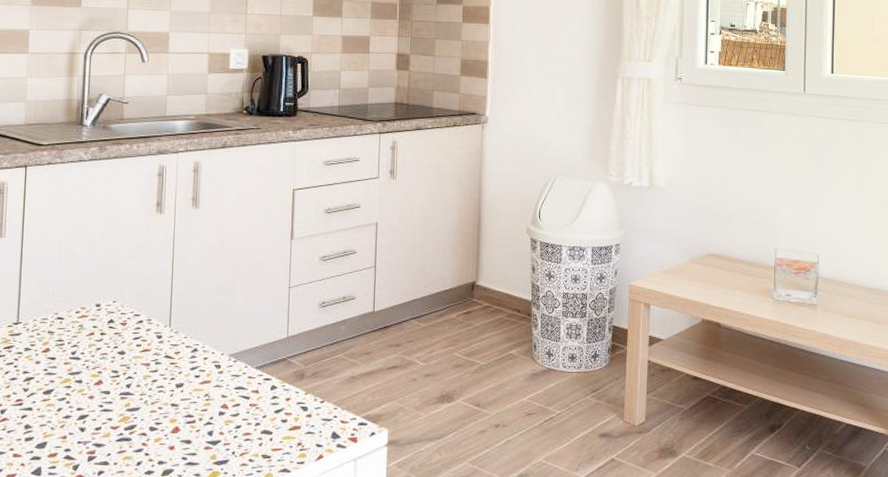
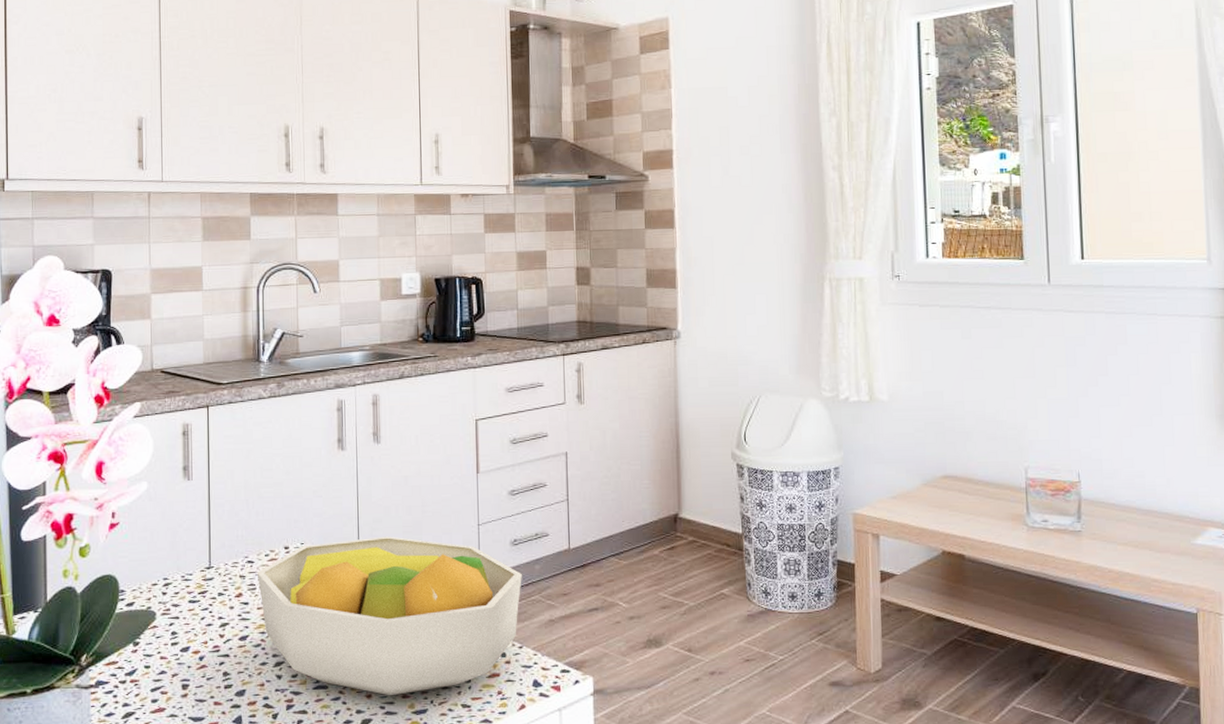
fruit bowl: none [66,296,328,448] -> present [256,536,522,696]

